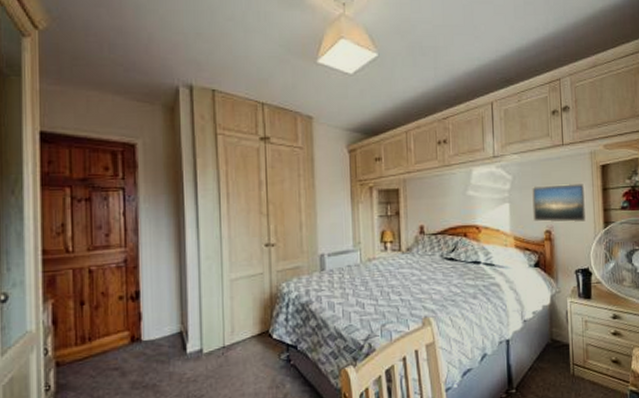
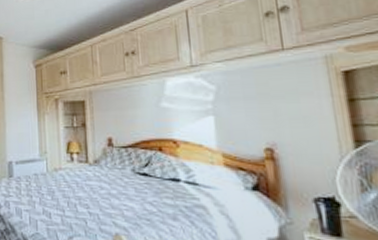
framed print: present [531,183,587,223] -> none [242,93,327,139]

